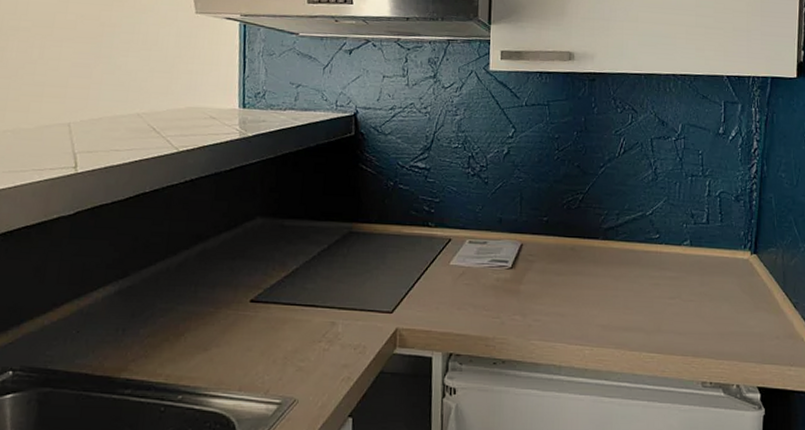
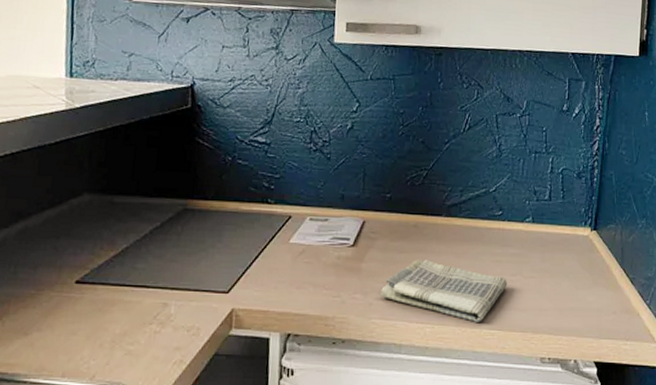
dish towel: none [539,282,666,345] -> present [381,260,508,322]

